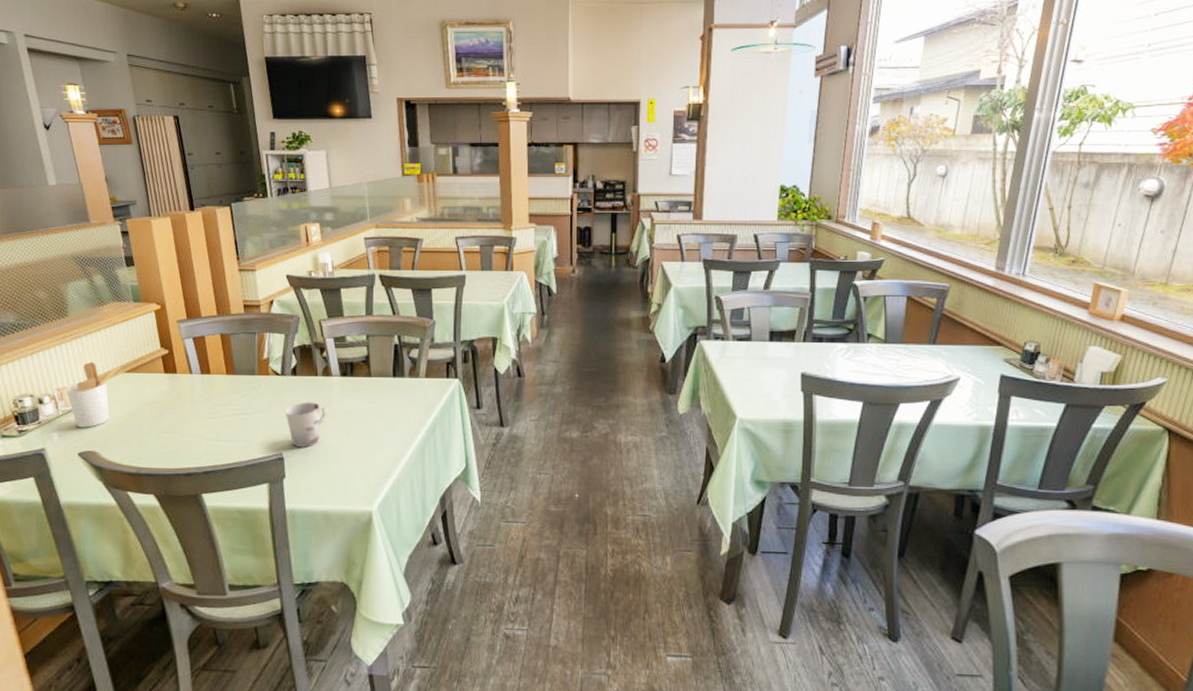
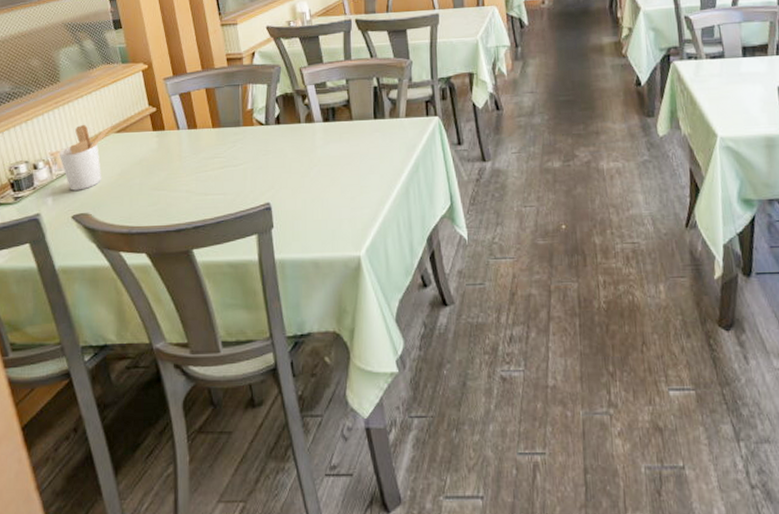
cup: present [285,402,326,447] -> none [271,149,311,196]

